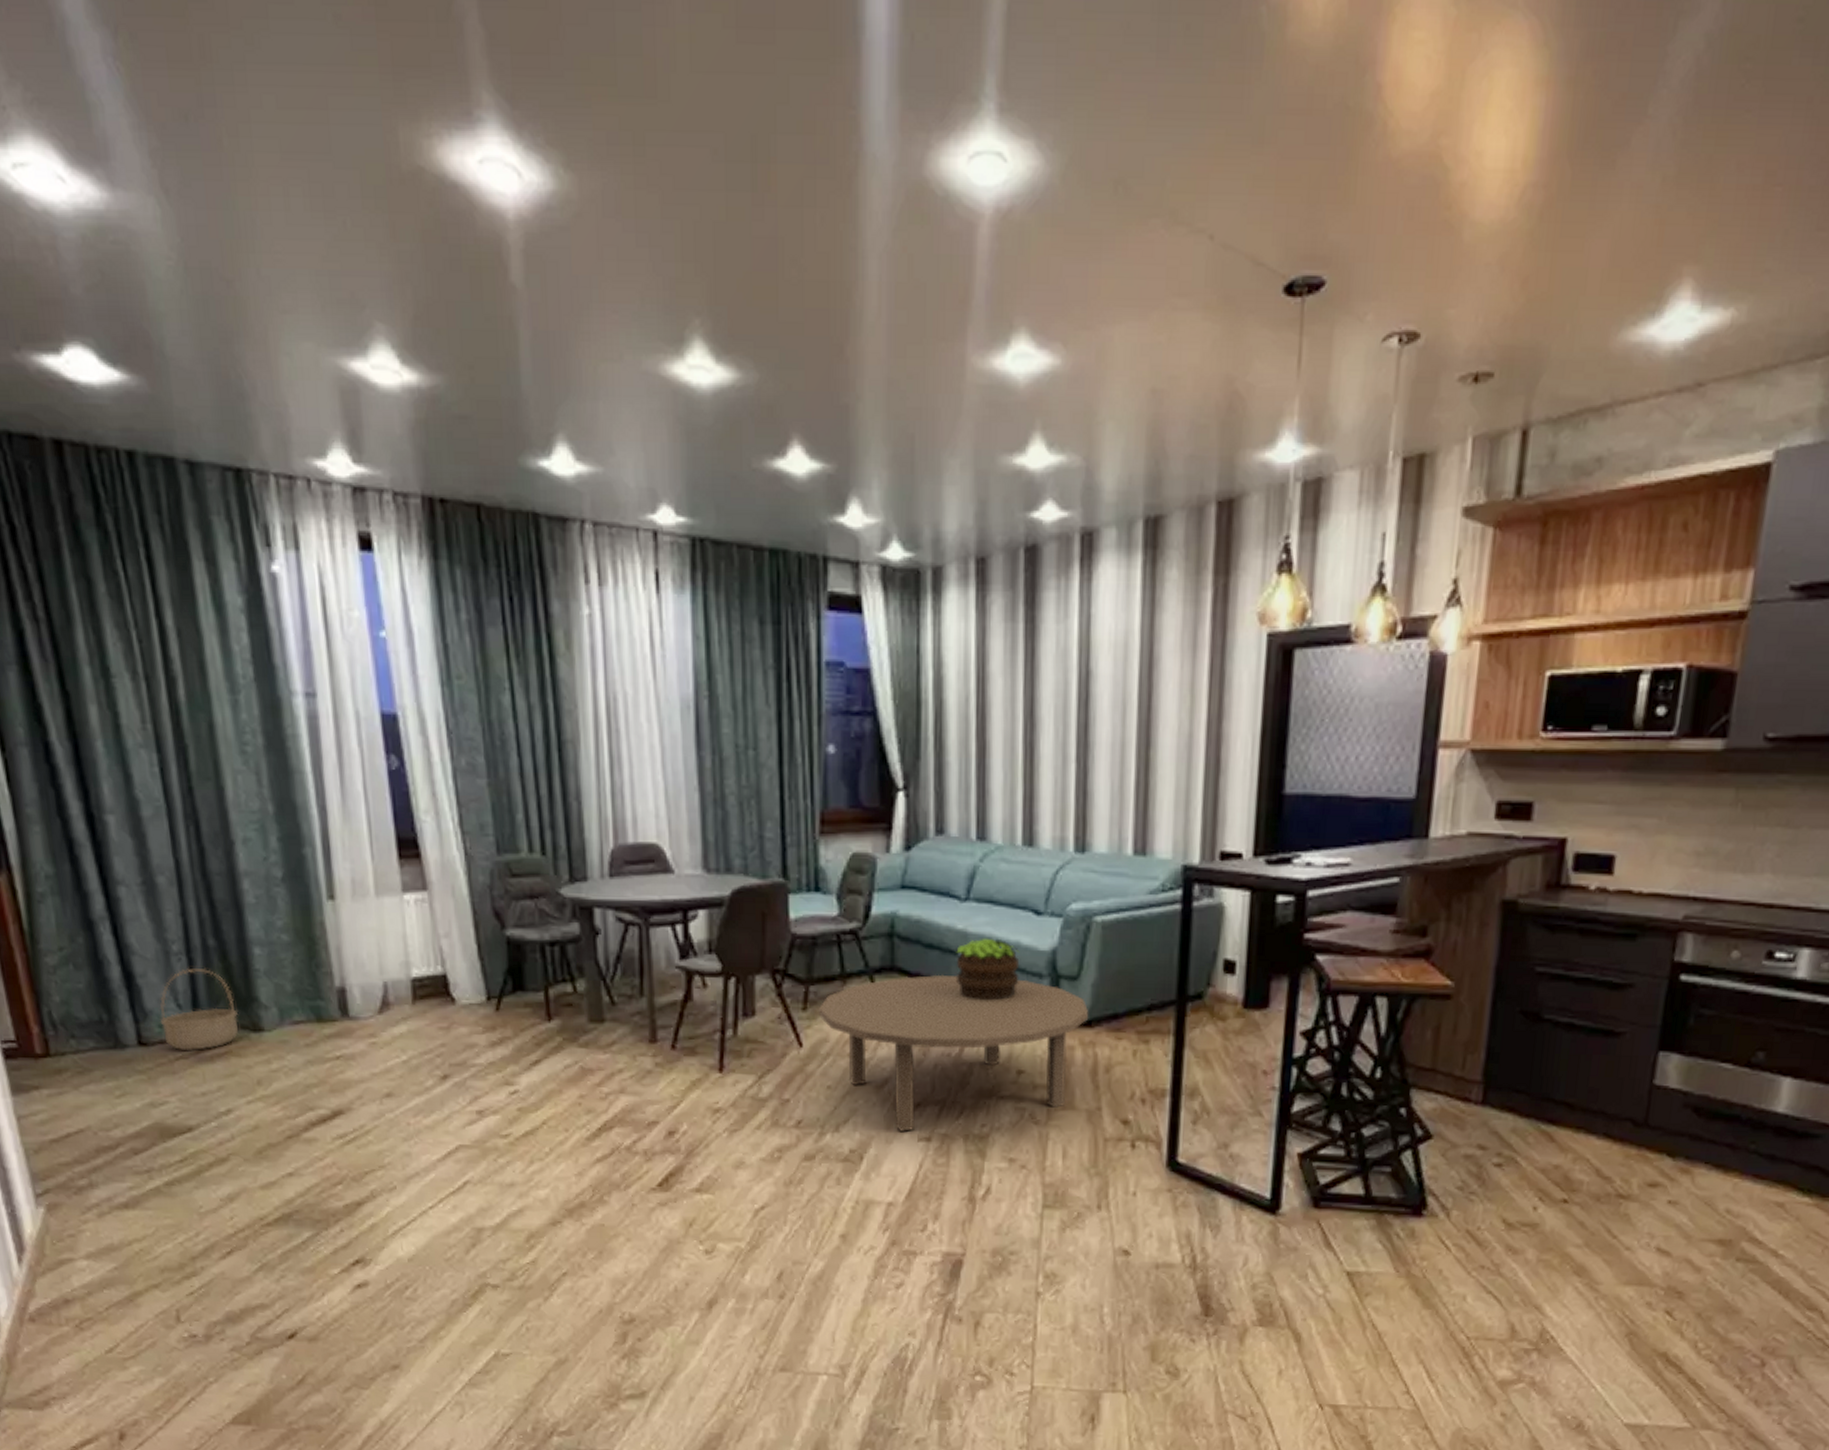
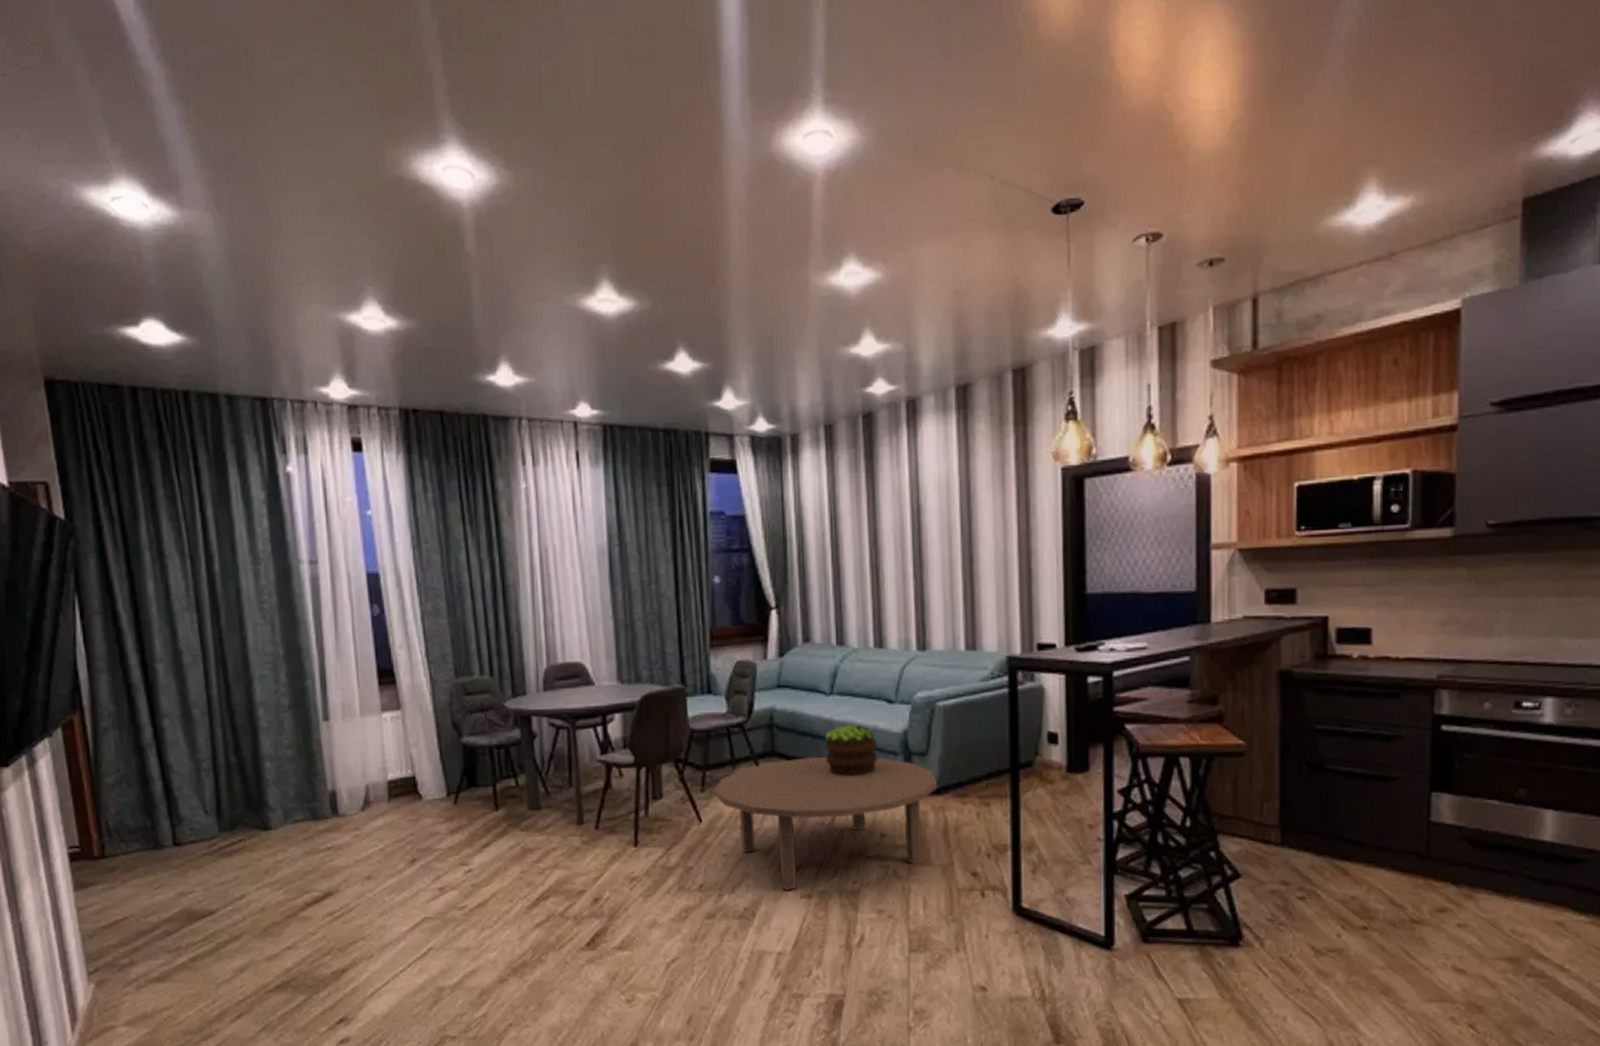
basket: present [159,968,238,1051] -> none [191,781,252,849]

